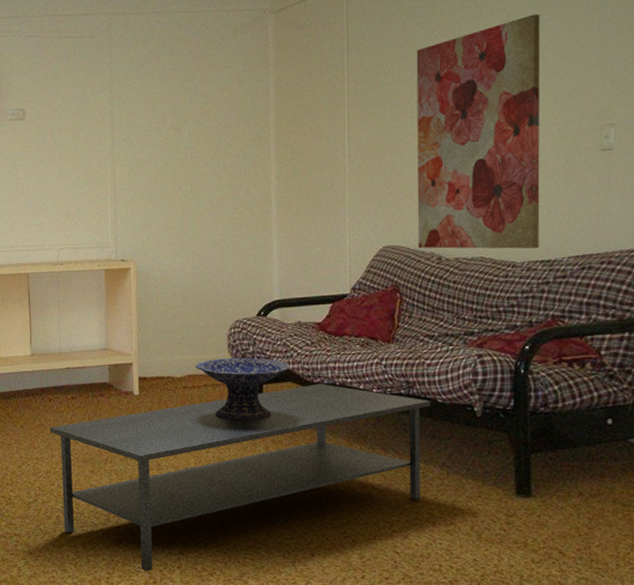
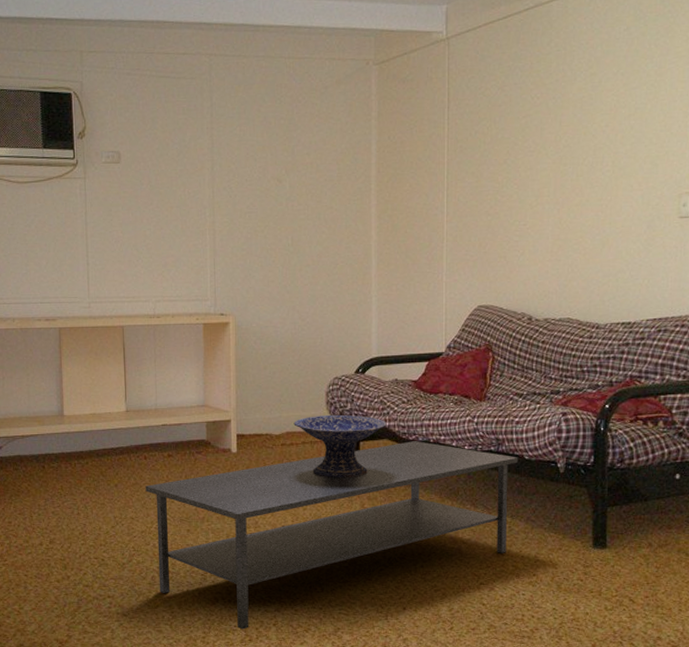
wall art: present [416,13,541,249] -> none [510,81,629,312]

